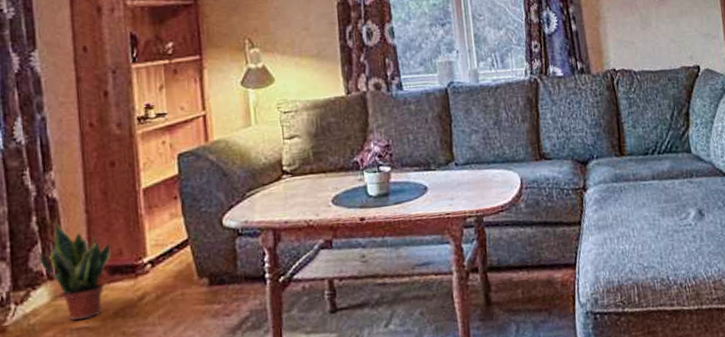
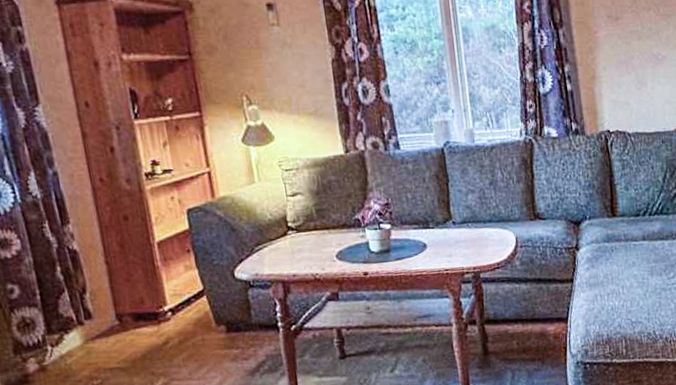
potted plant: present [40,223,111,320] -> none [67,273,134,361]

